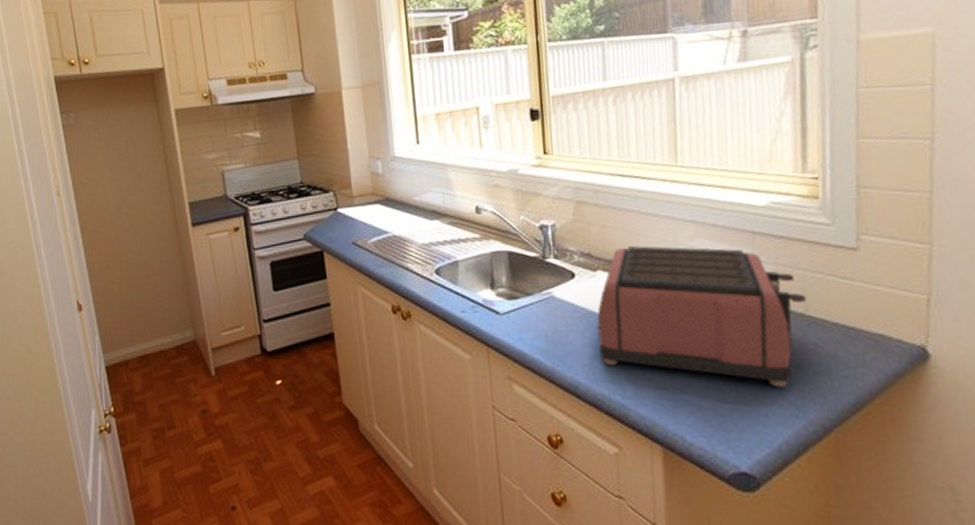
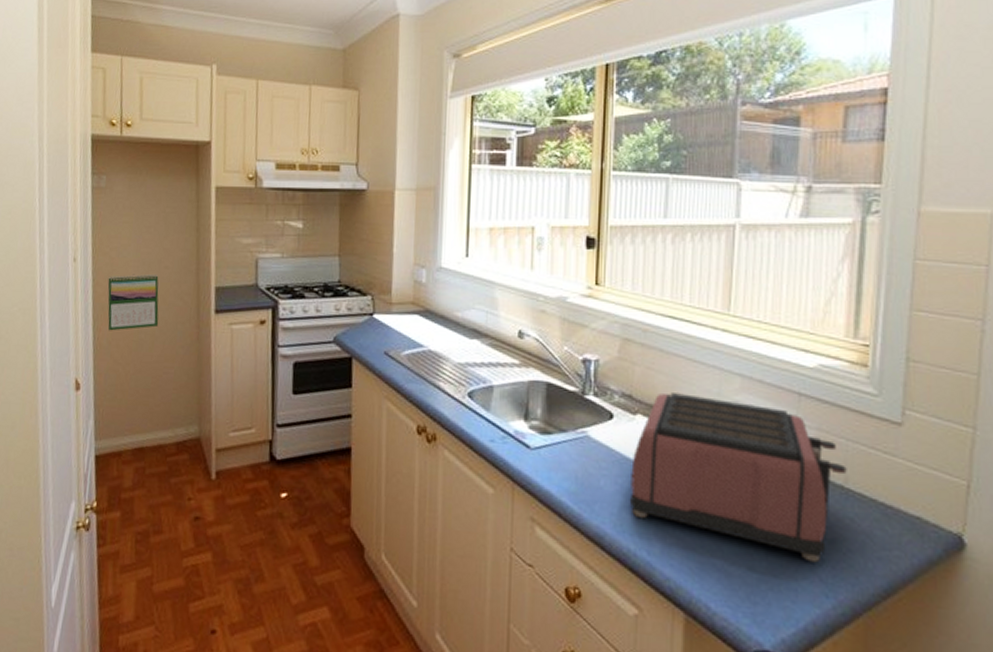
calendar: none [91,198,143,255] -> present [107,274,159,331]

